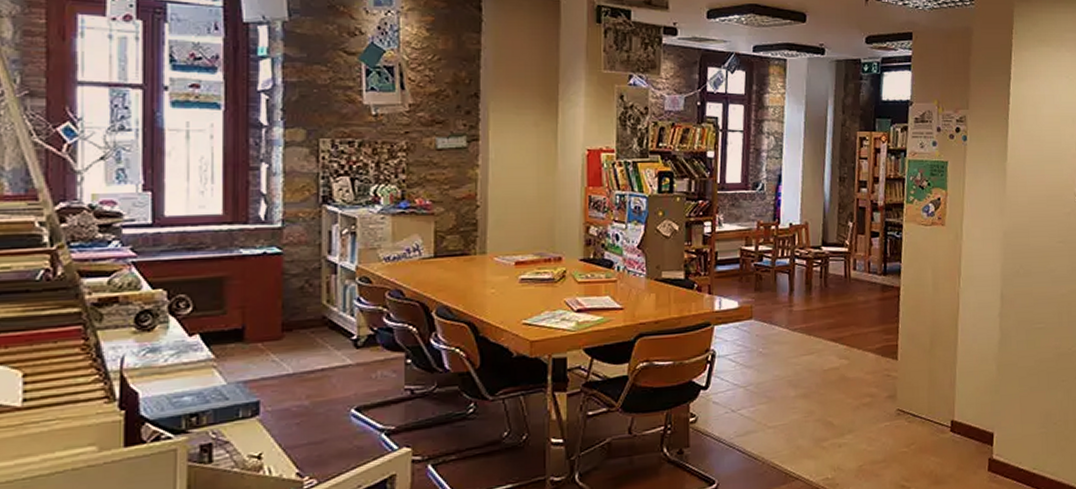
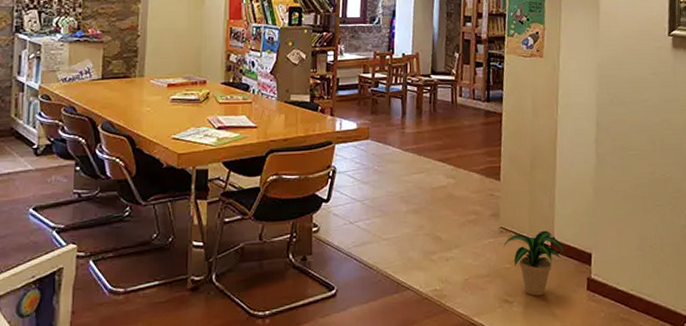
potted plant: none [900,411,966,480] -> present [503,230,565,297]

